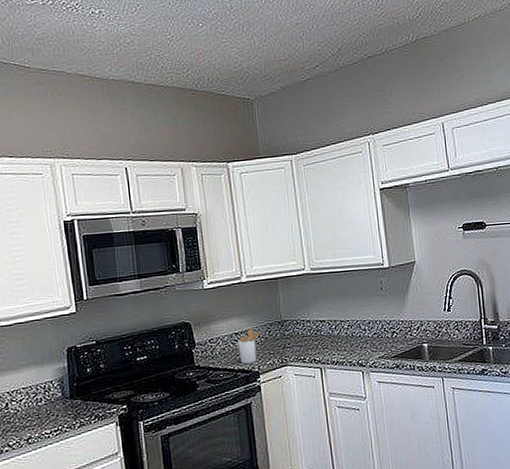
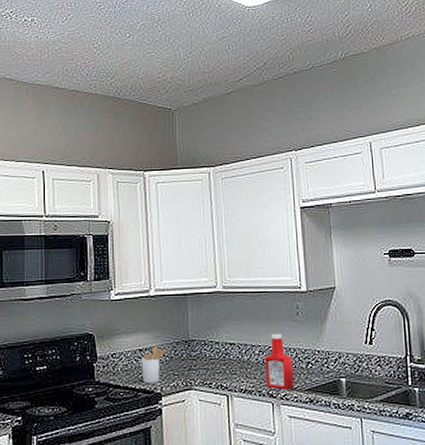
ketchup bottle: none [352,308,382,358] -> present [264,334,294,389]

